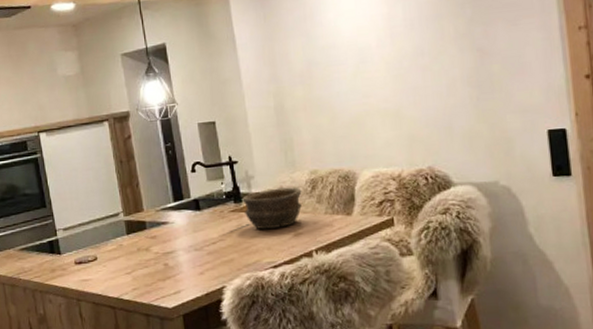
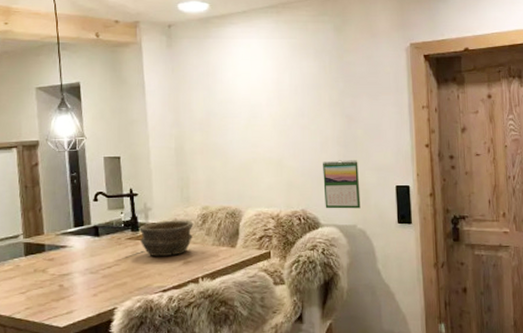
calendar: none [451,102,503,164] -> present [323,160,361,209]

